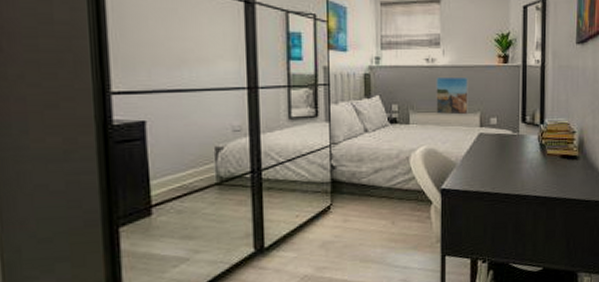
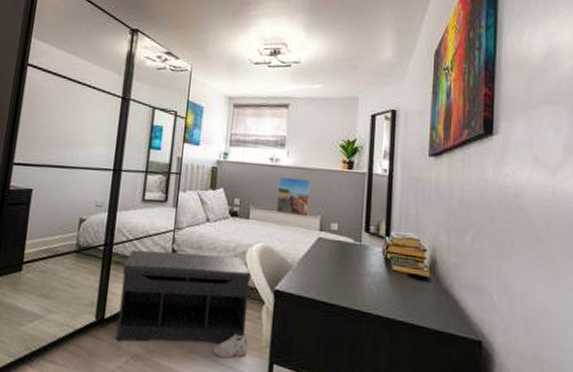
bench: none [277,162,417,266] -> present [116,249,252,344]
shoe: none [384,236,419,261] -> present [212,333,248,359]

